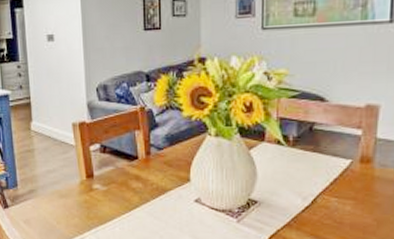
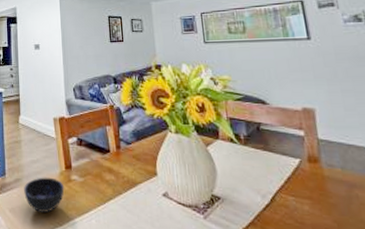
bowl: none [39,187,85,222] -> present [24,177,65,213]

